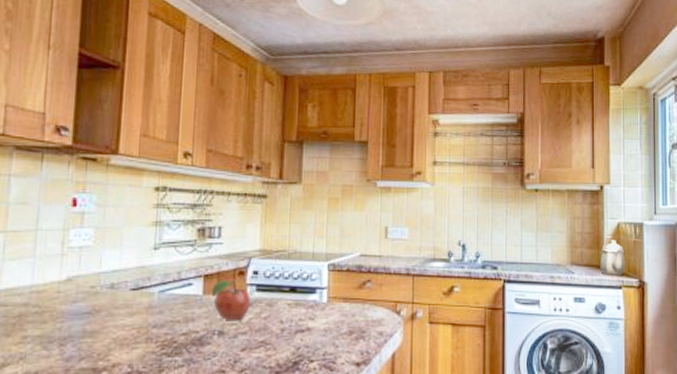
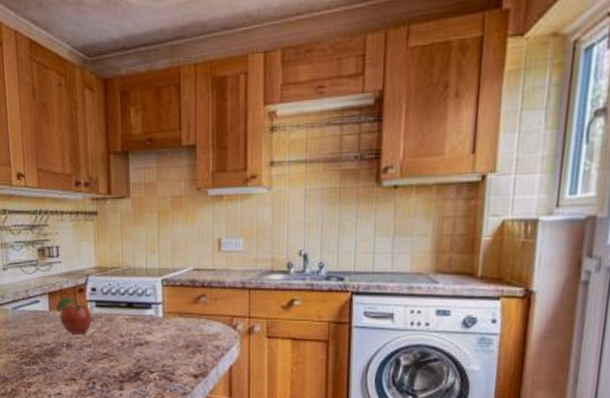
teapot: present [600,240,625,277] -> none [473,242,509,285]

